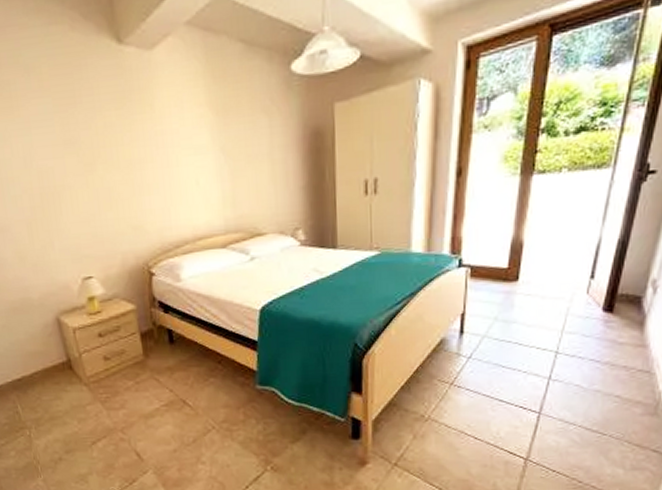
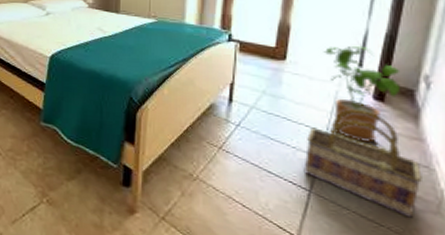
basket: none [534,323,643,423] -> present [303,108,422,218]
house plant: none [556,255,629,356] -> present [323,45,399,143]

